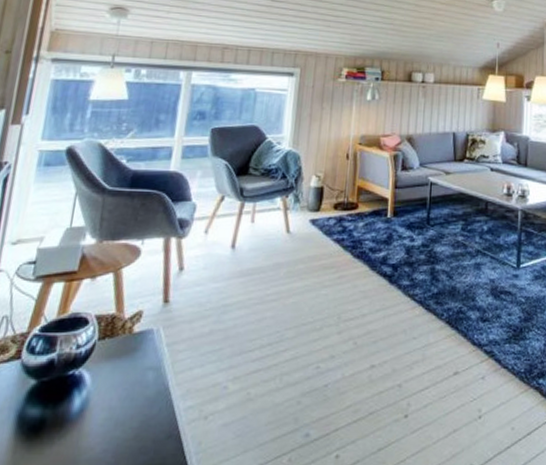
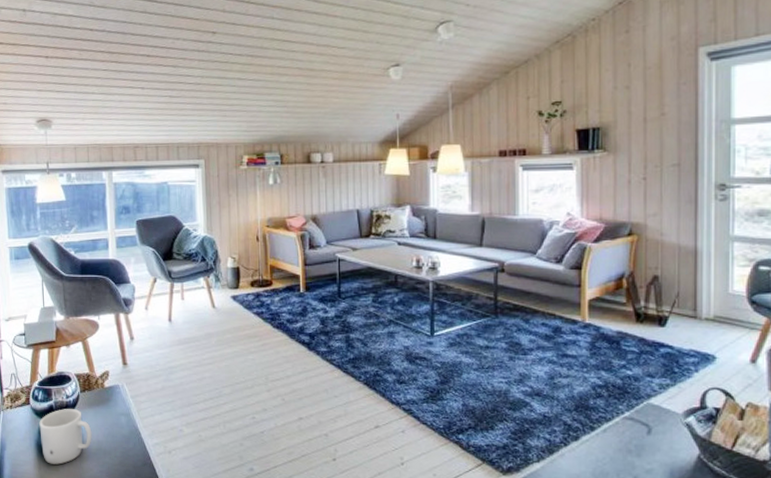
mug: none [23,363,104,445] -> present [39,409,92,465]

